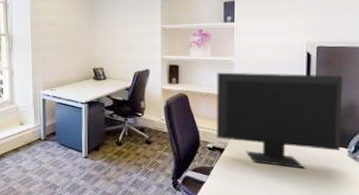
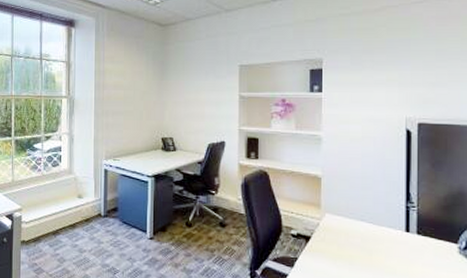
monitor: present [216,72,342,169] -> none [301,148,449,266]

